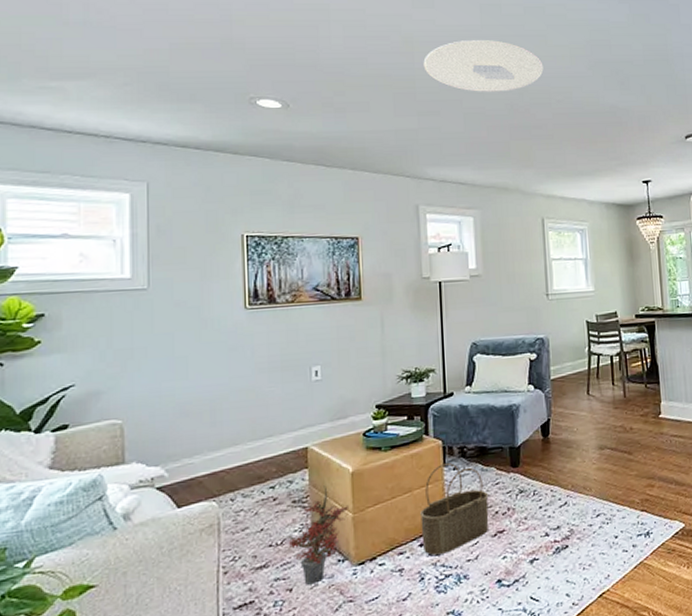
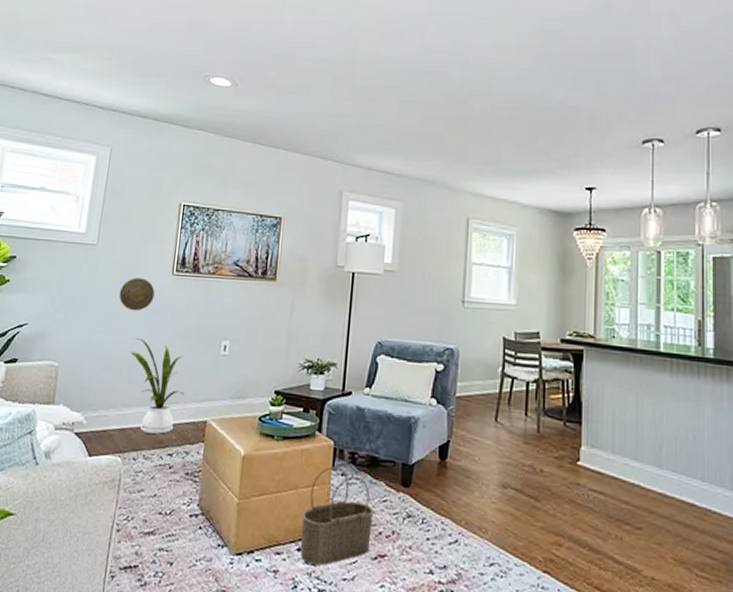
decorative plate: none [184,317,228,353] -> present [118,277,155,312]
house plant: none [209,379,279,472] -> present [130,338,185,434]
potted plant: present [285,485,350,585] -> none [172,463,236,564]
ceiling light: present [423,39,544,92] -> none [365,26,488,81]

